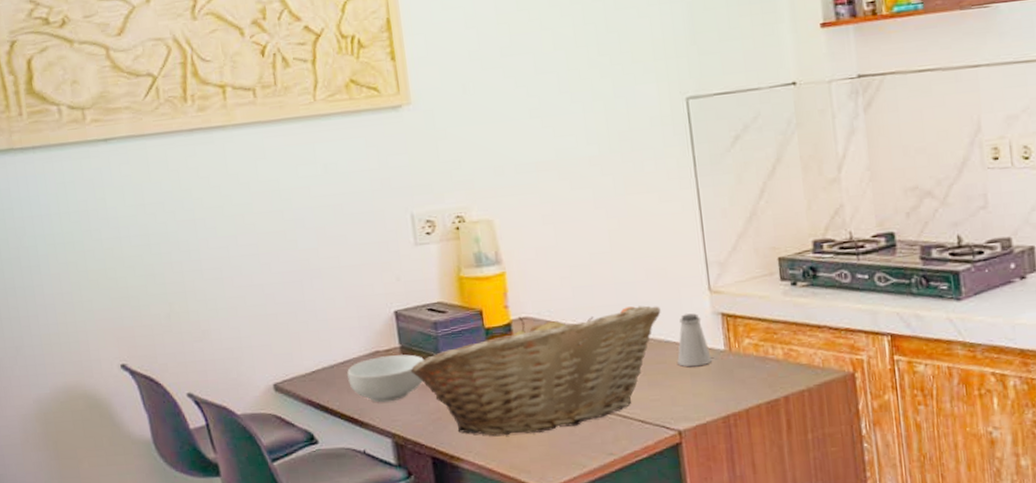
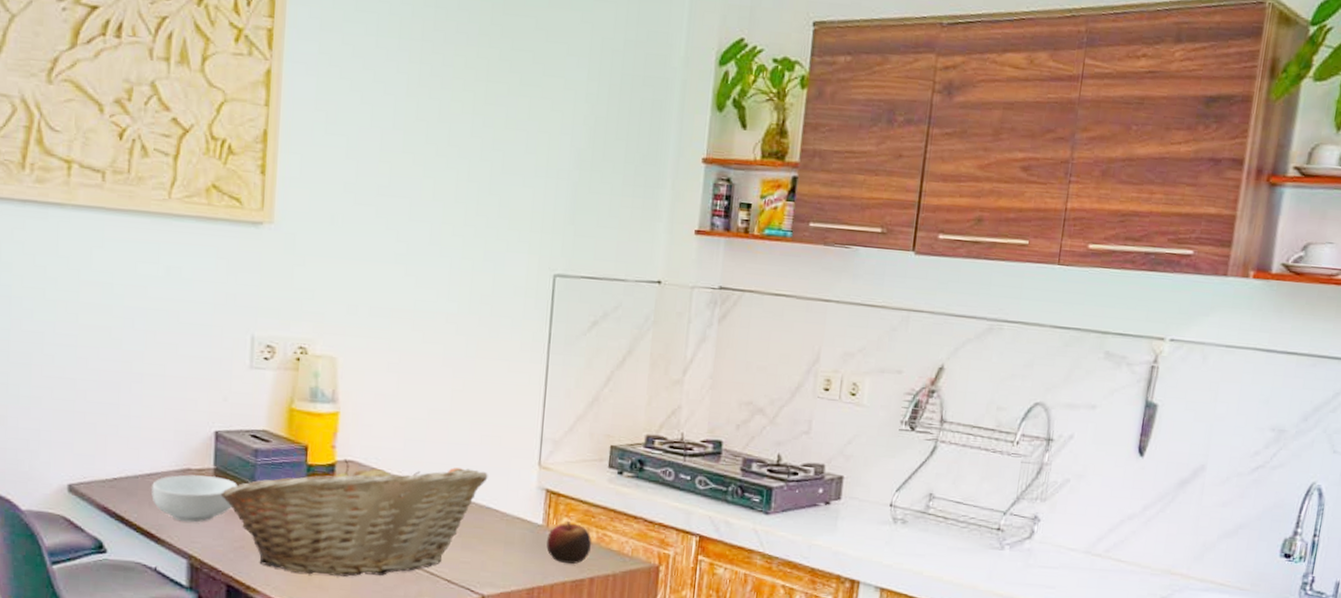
saltshaker: present [677,313,712,367] -> none [494,484,528,537]
apple: none [732,342,779,386] -> present [546,522,591,565]

